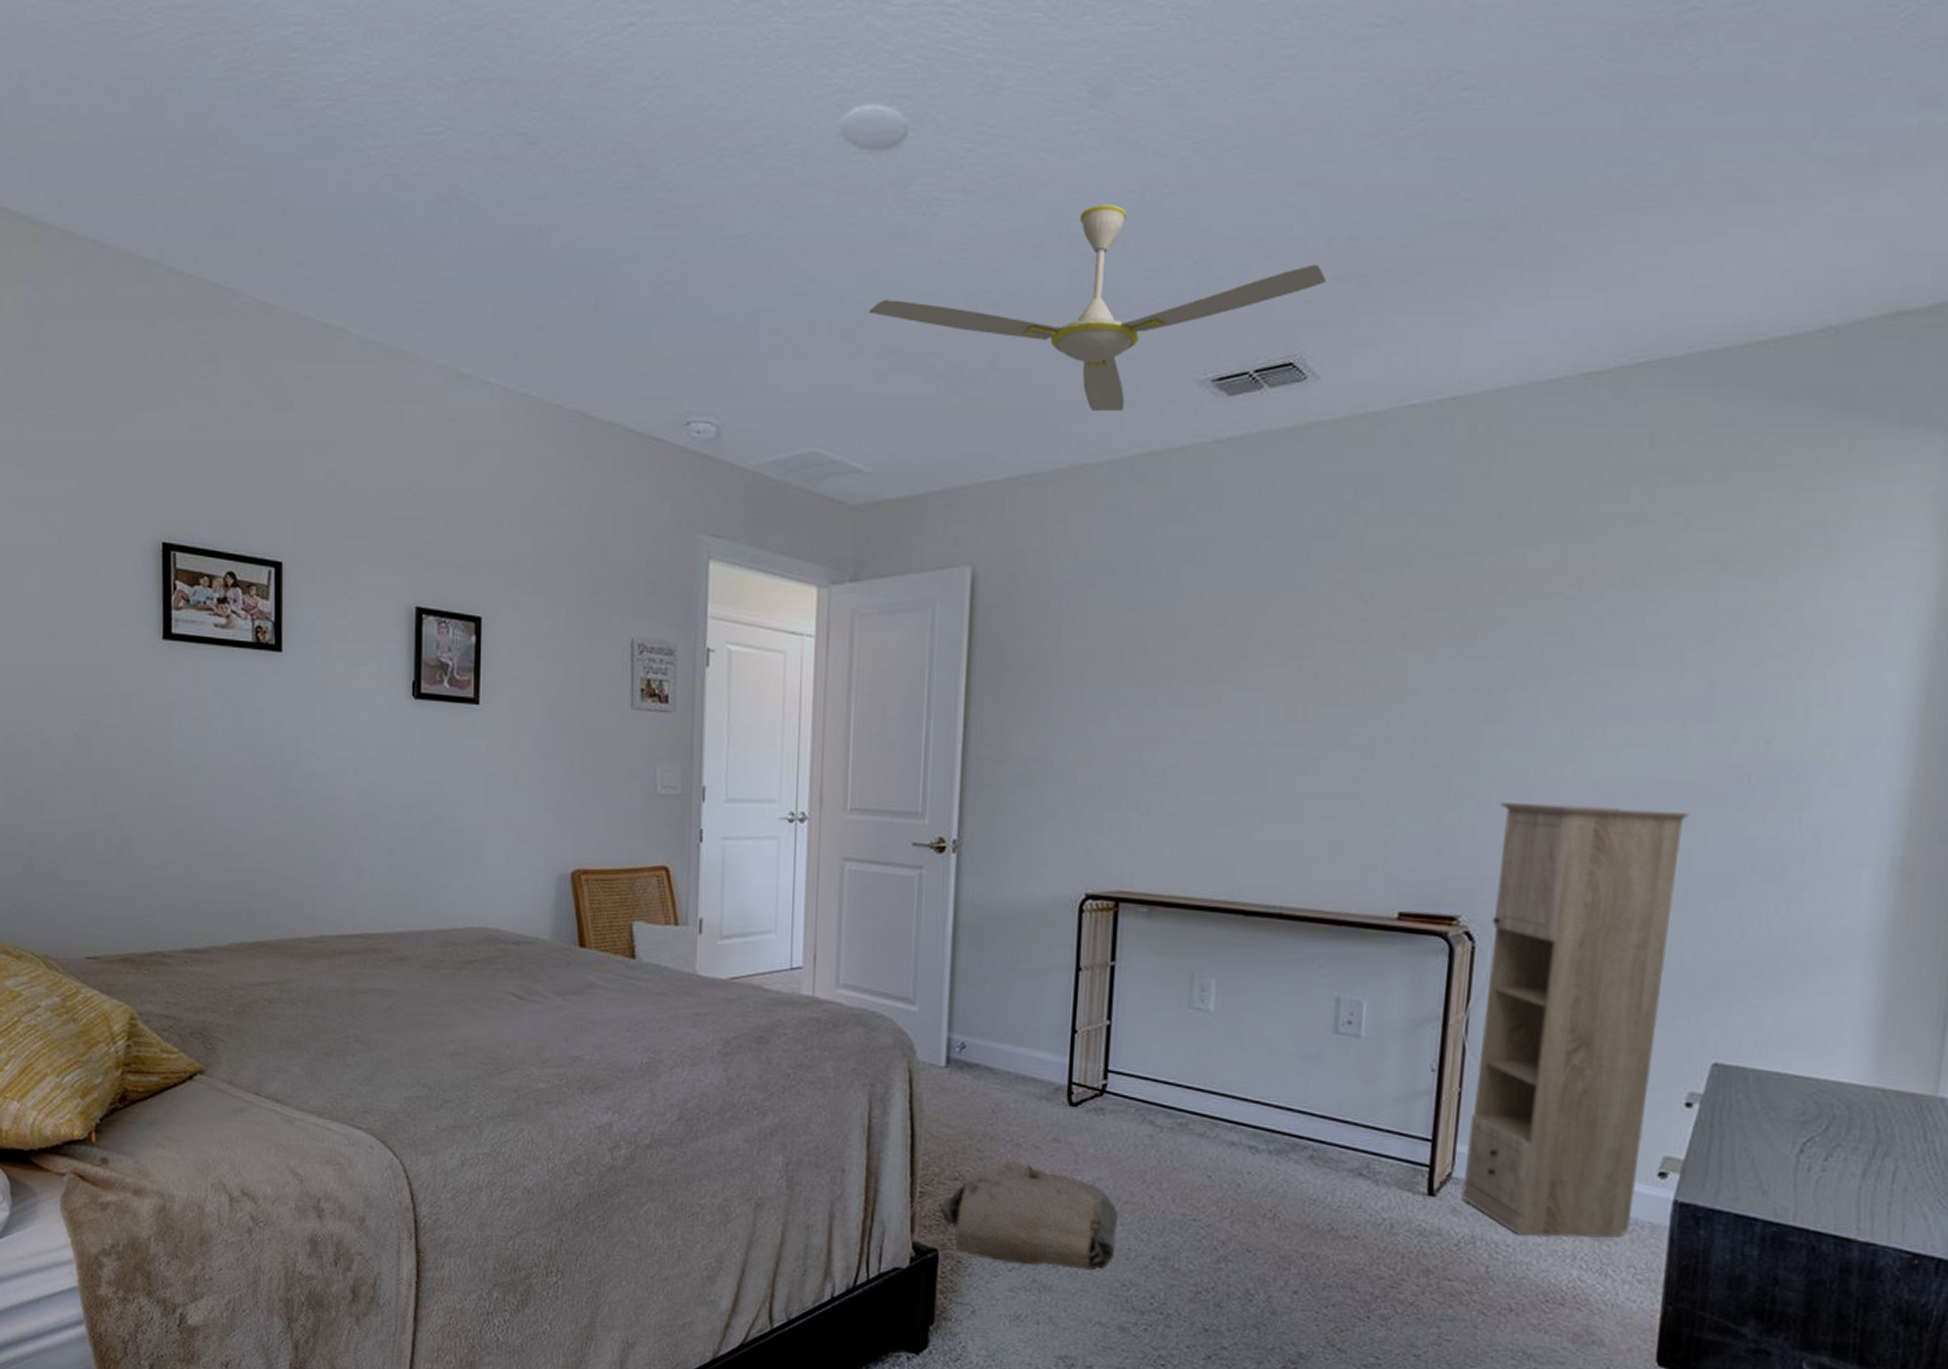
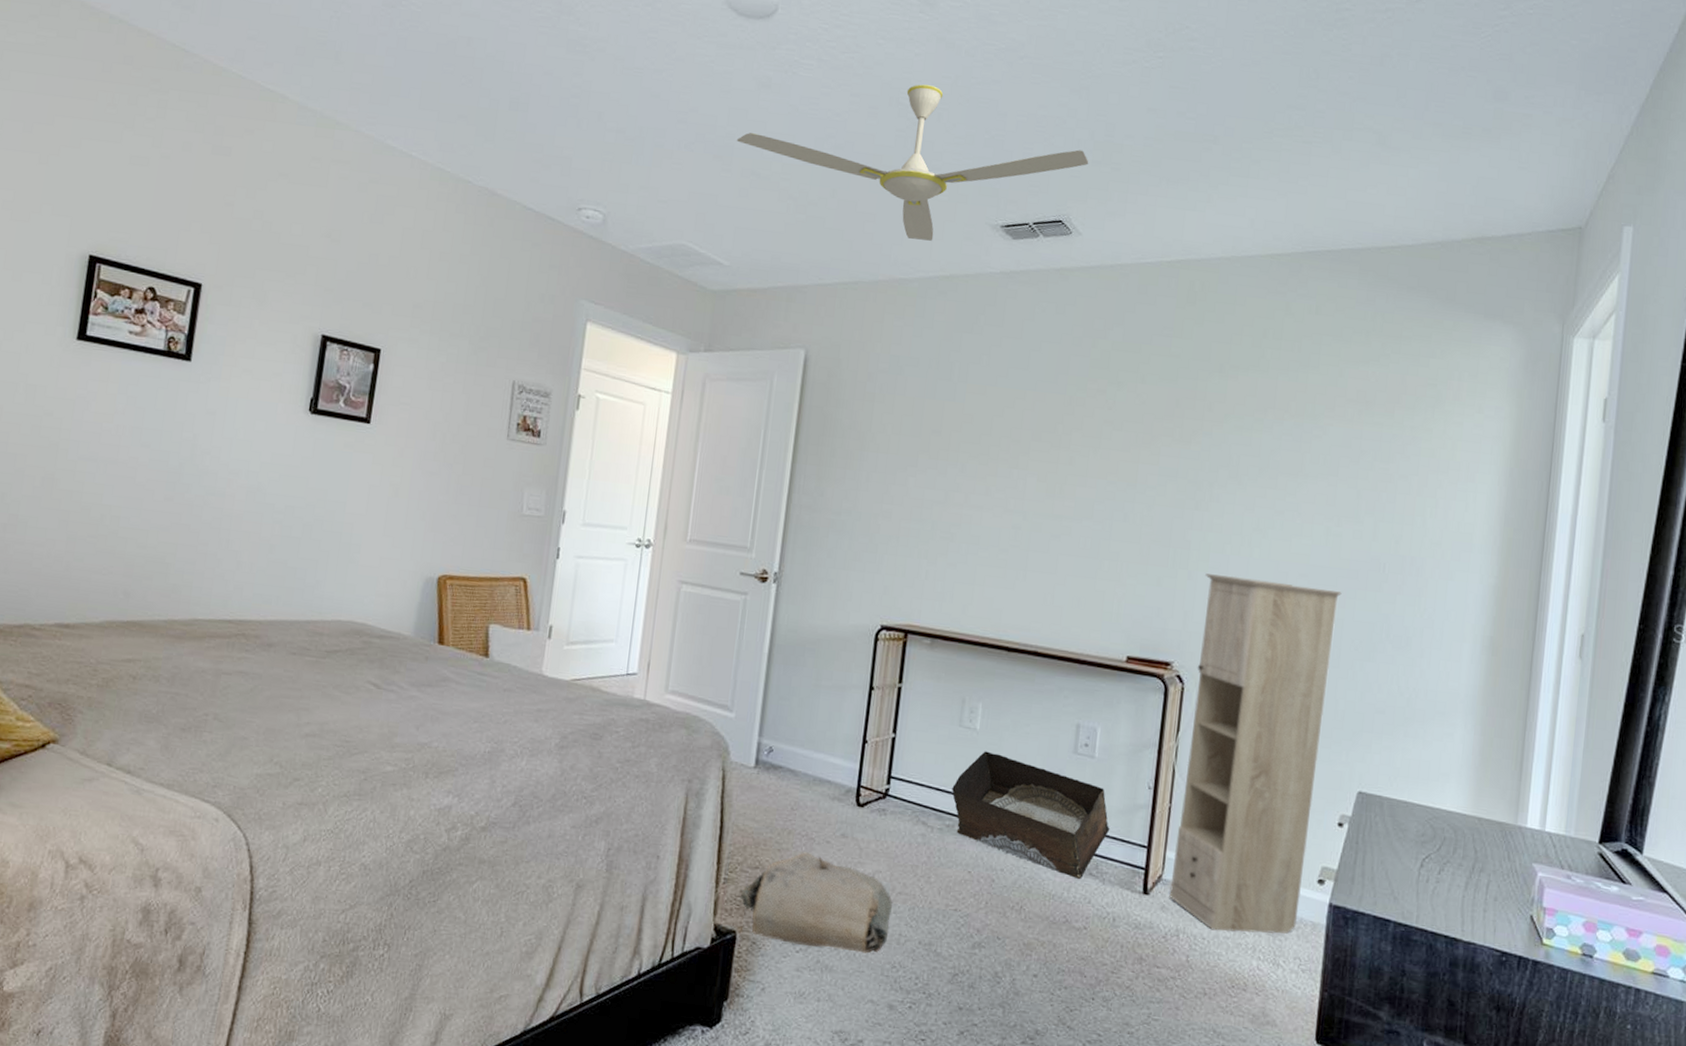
storage bin: none [1183,1035,1384,1180] -> present [952,751,1110,879]

